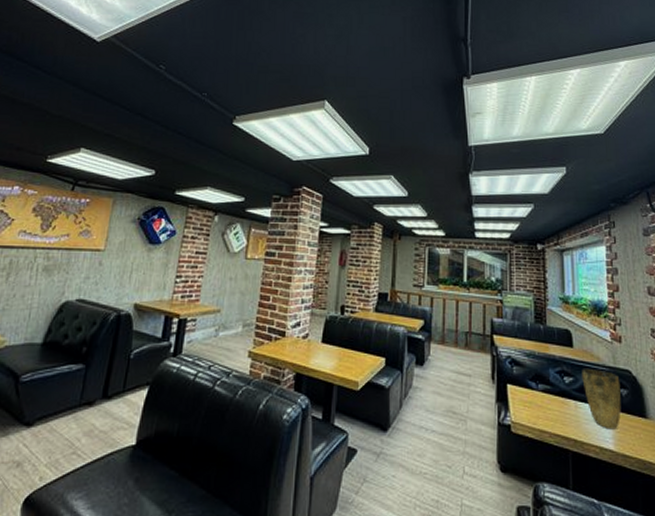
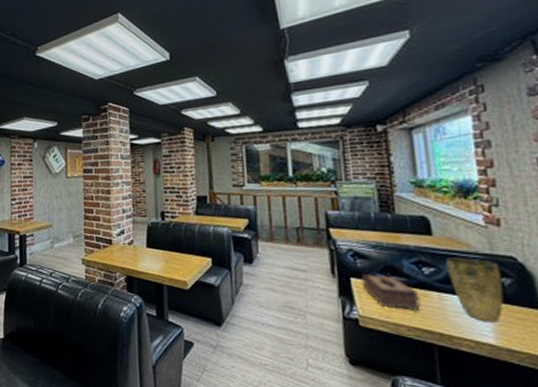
tissue box: none [516,380,561,419] -> present [361,273,421,312]

